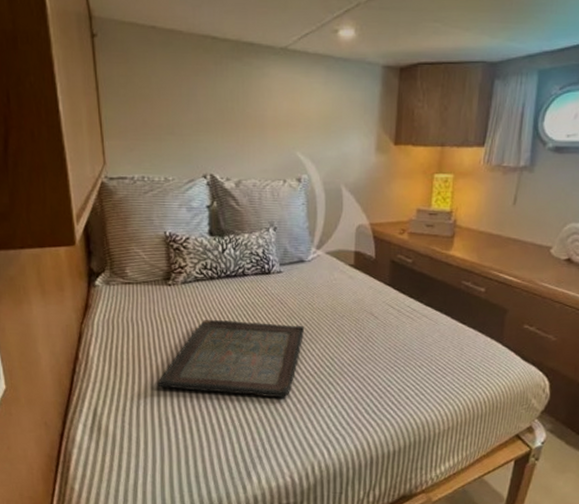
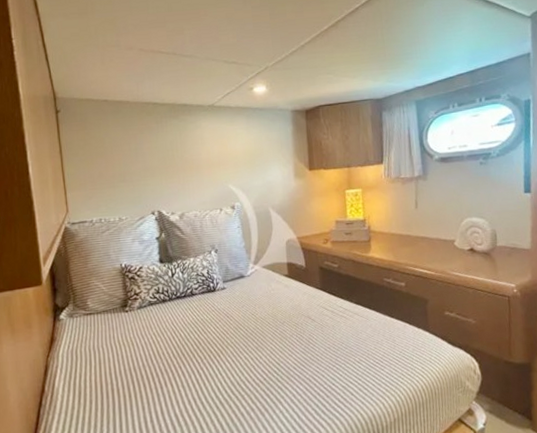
serving tray: present [157,320,304,398] -> none [119,335,250,411]

